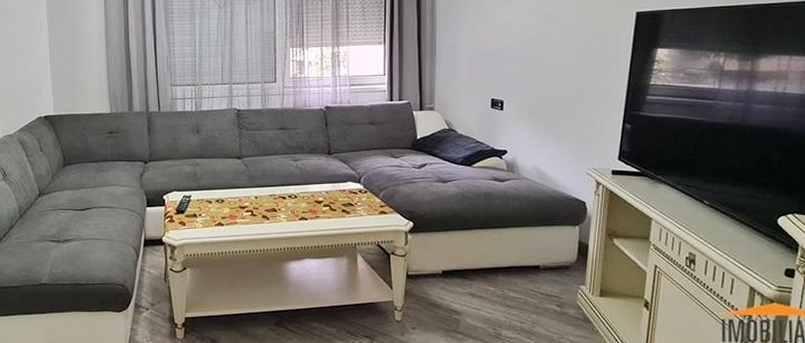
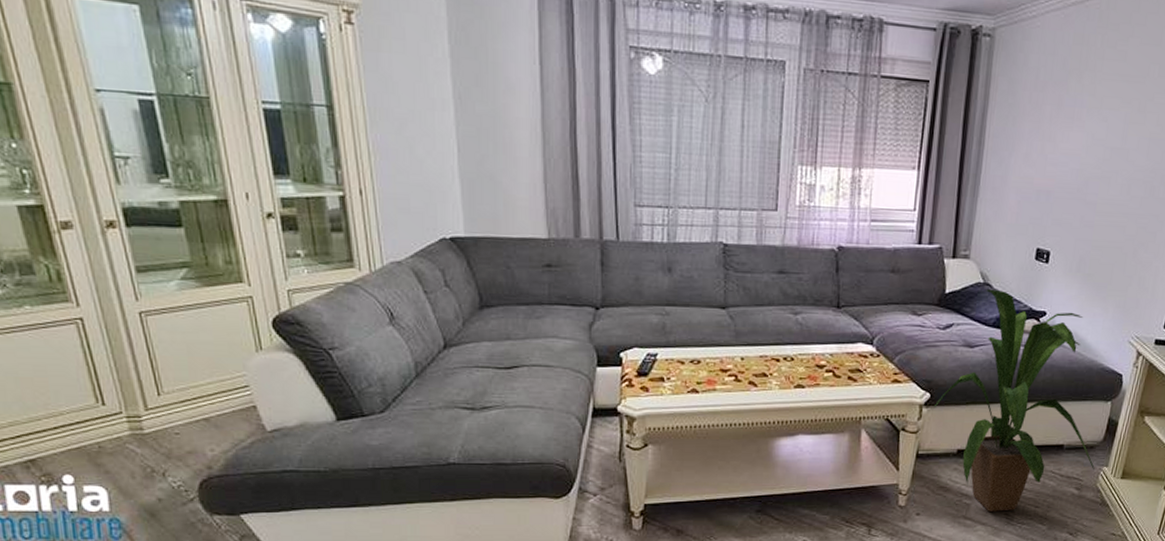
house plant: none [417,134,573,327] -> present [933,290,1096,512]

